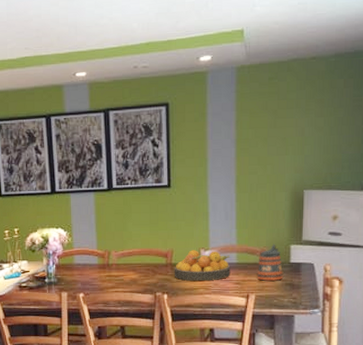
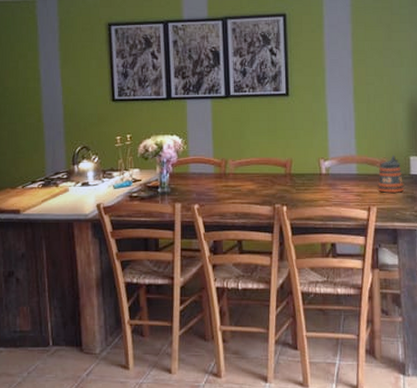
fruit bowl: present [174,250,231,281] -> none [293,160,351,192]

